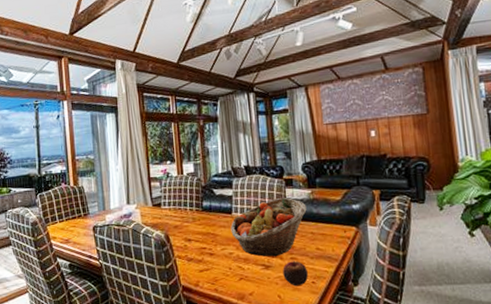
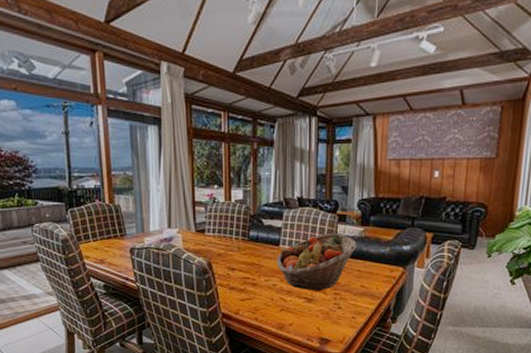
apple: present [283,261,308,286] -> none [325,296,349,320]

